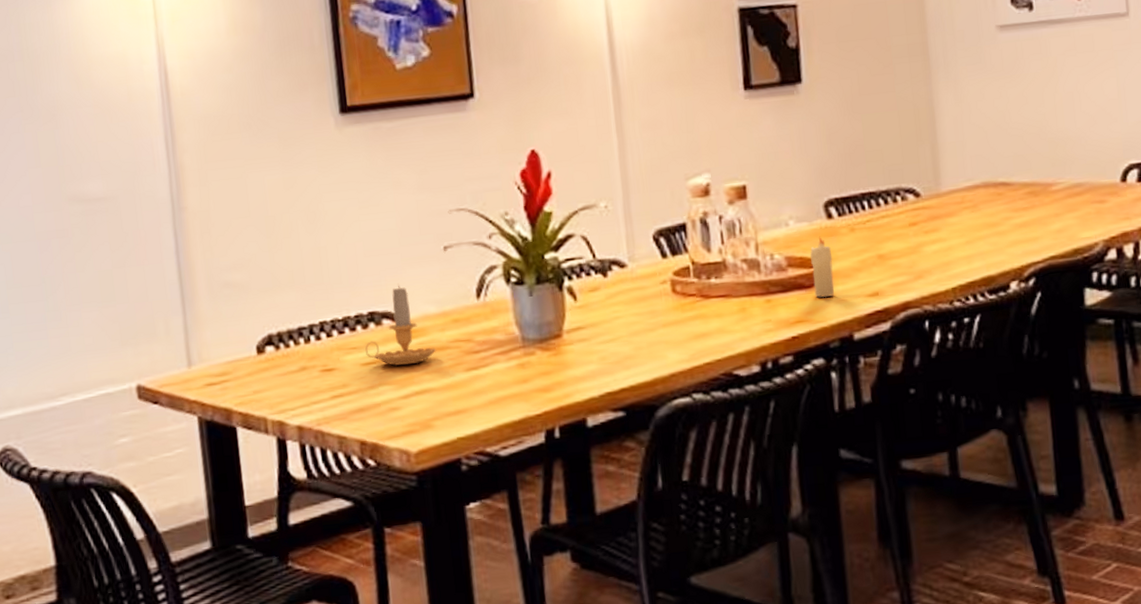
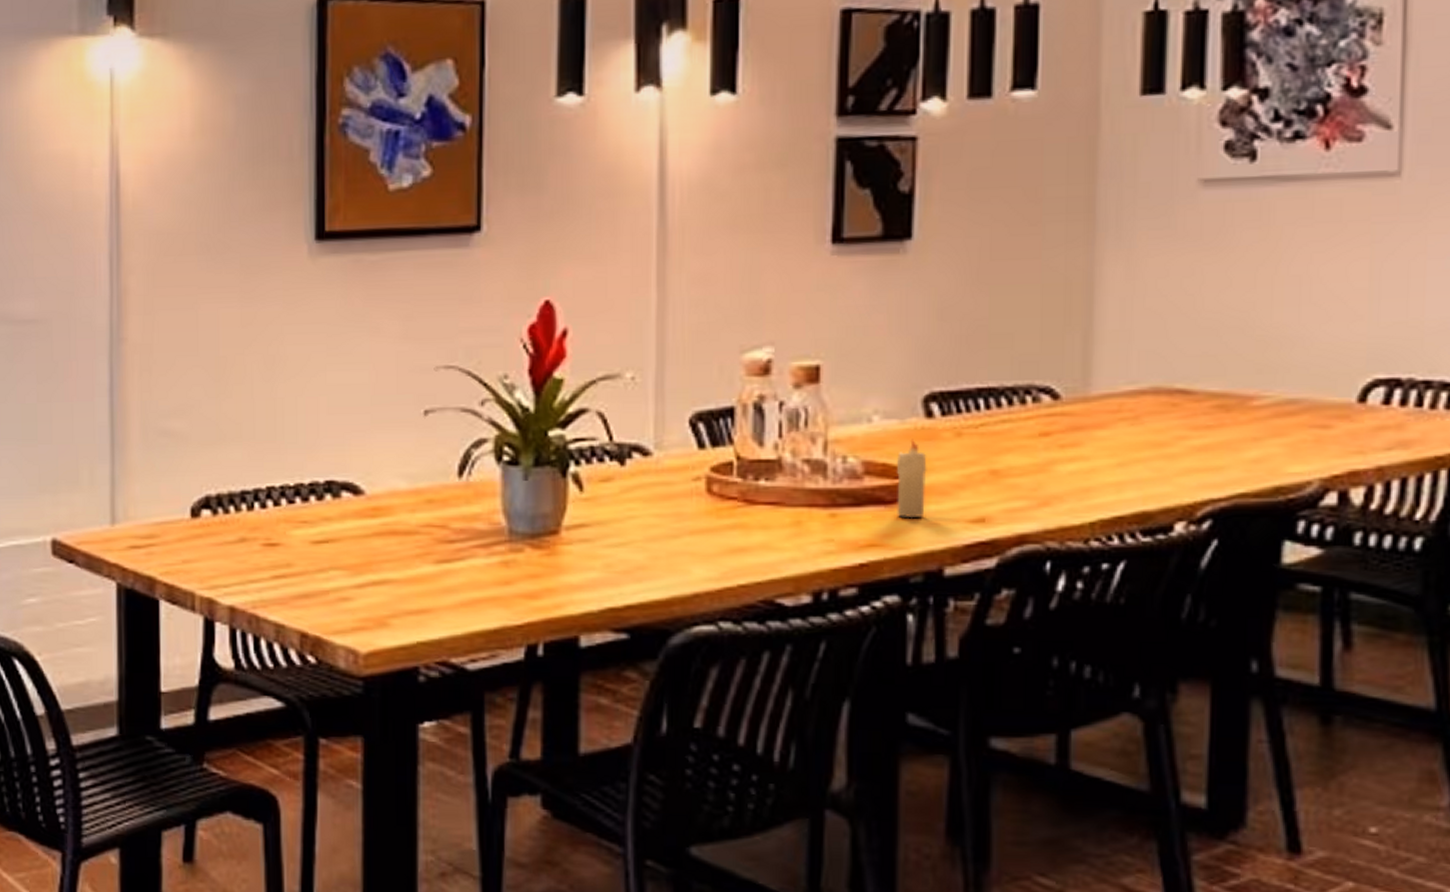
candle: present [365,285,437,366] -> none [318,451,403,548]

